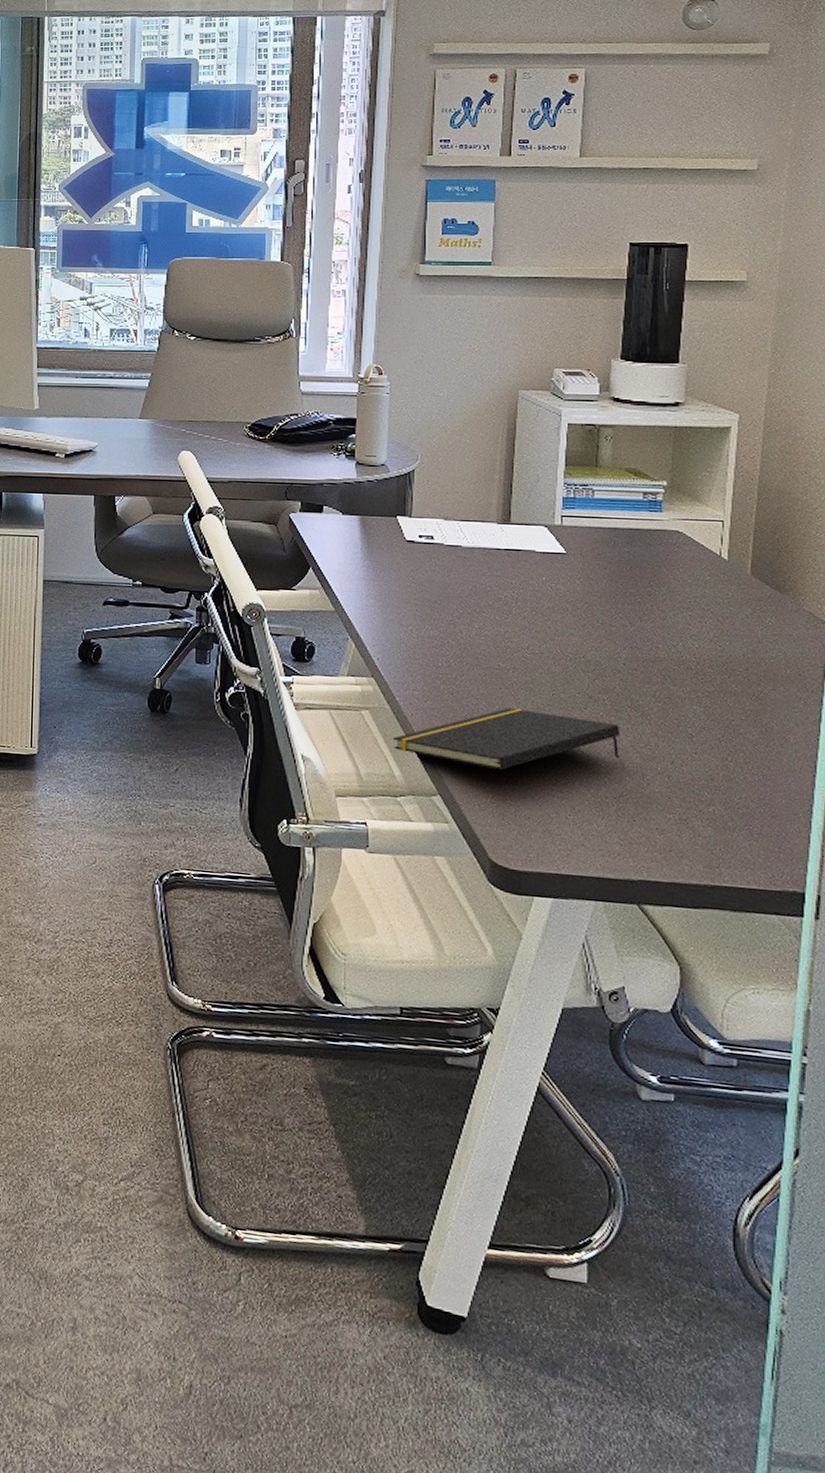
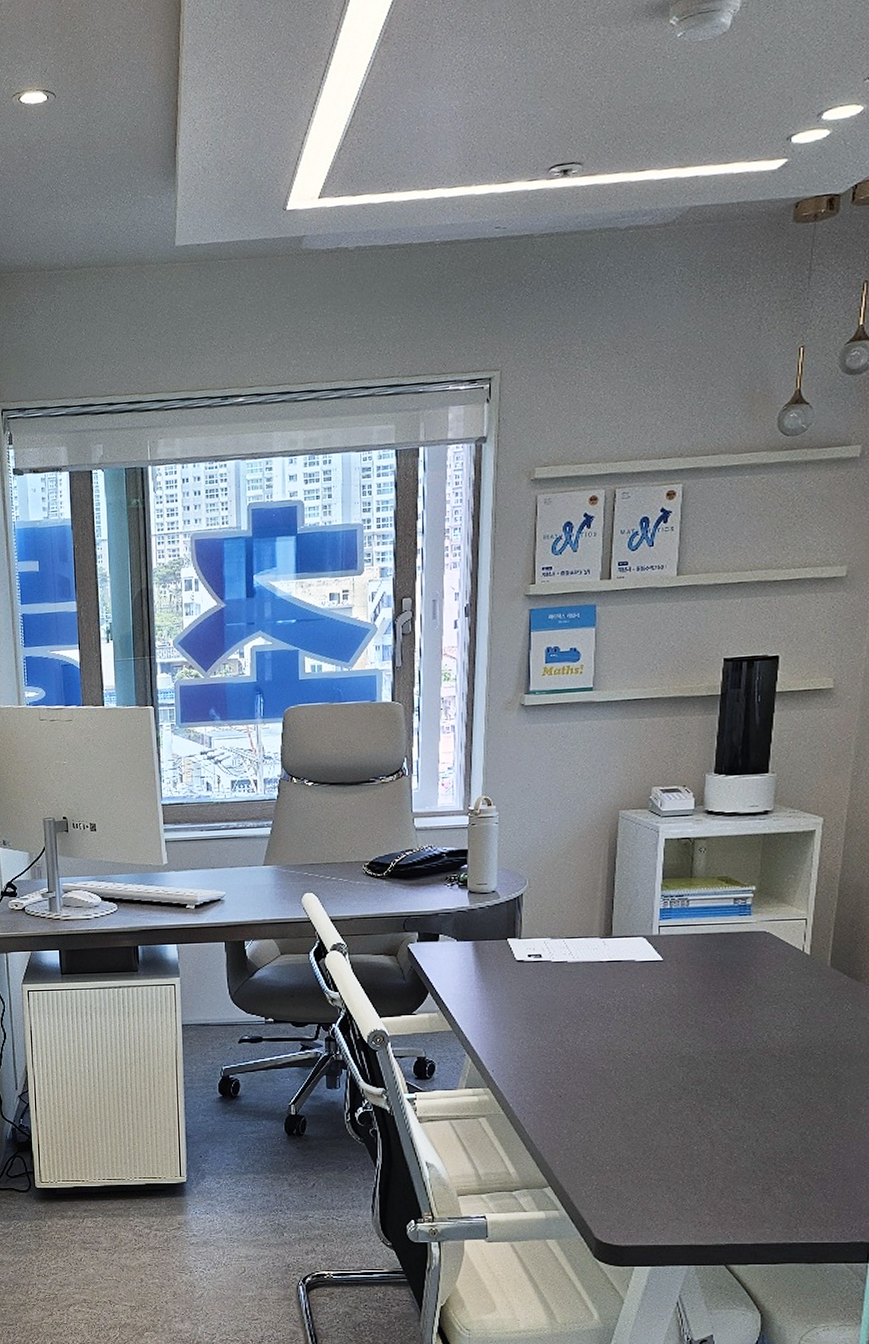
notepad: present [392,707,620,771] -> none [507,1104,711,1161]

